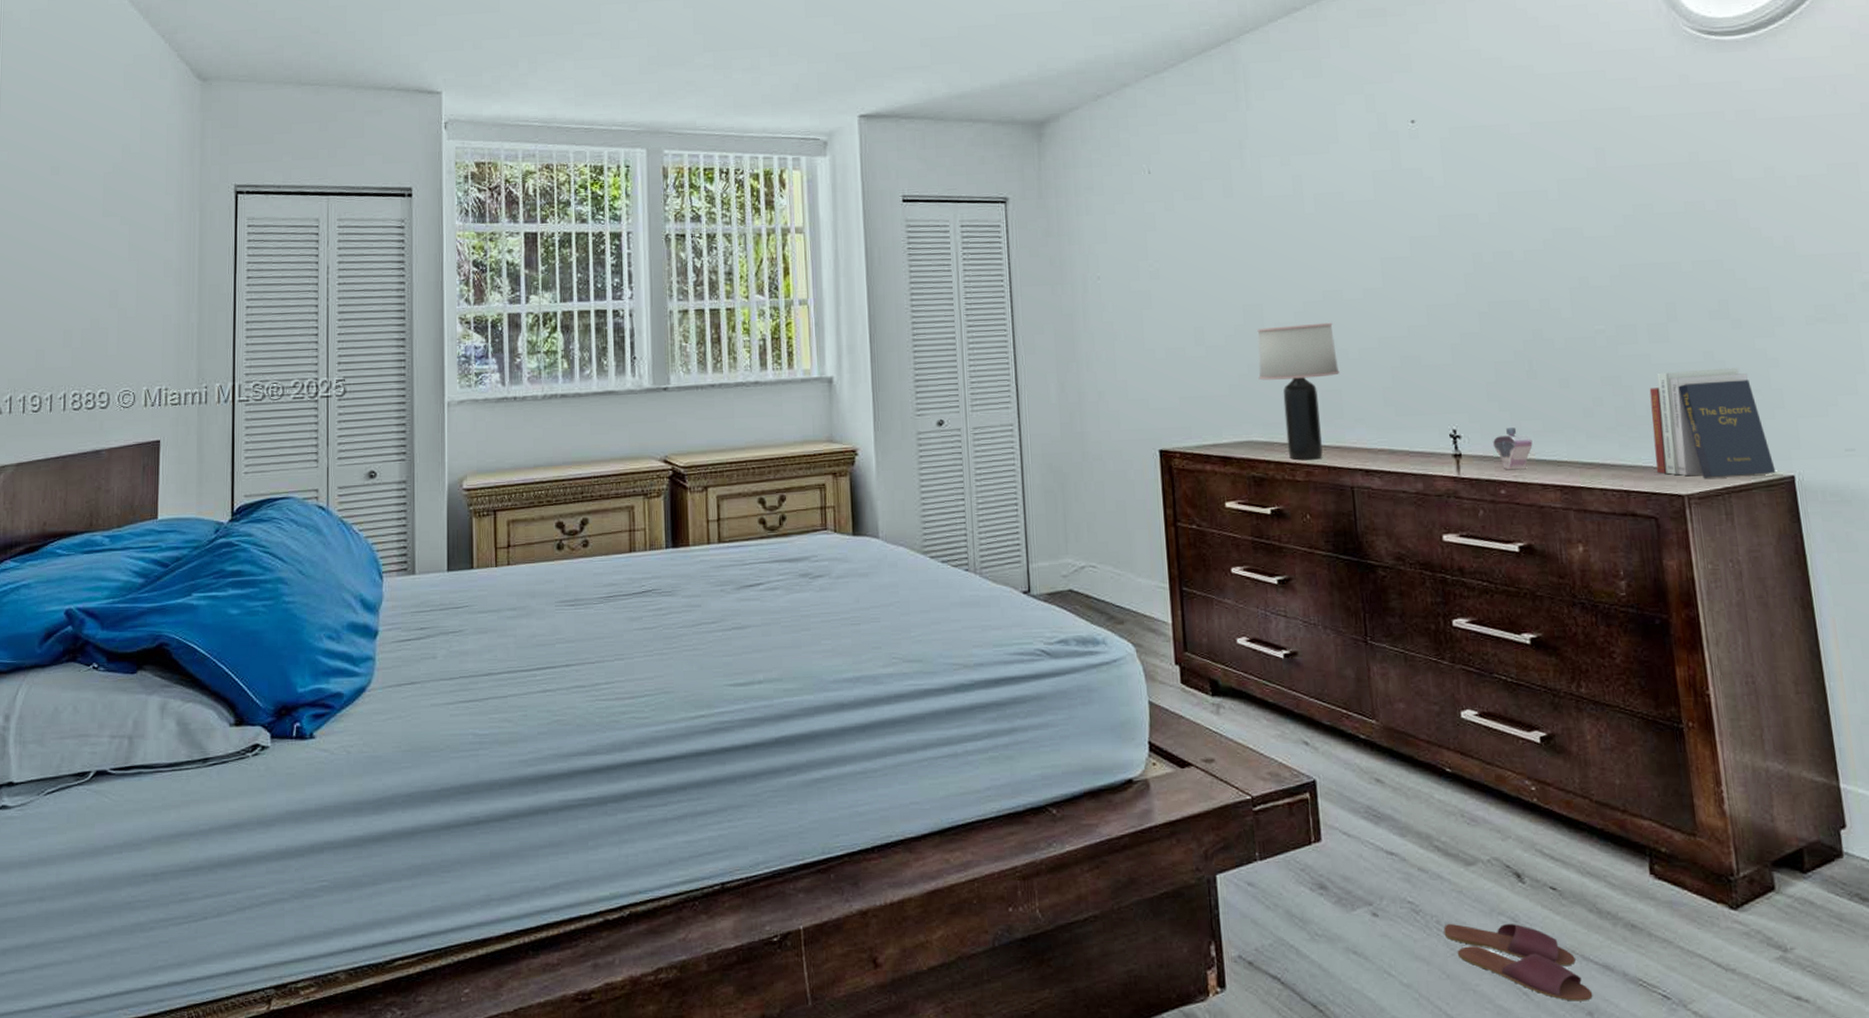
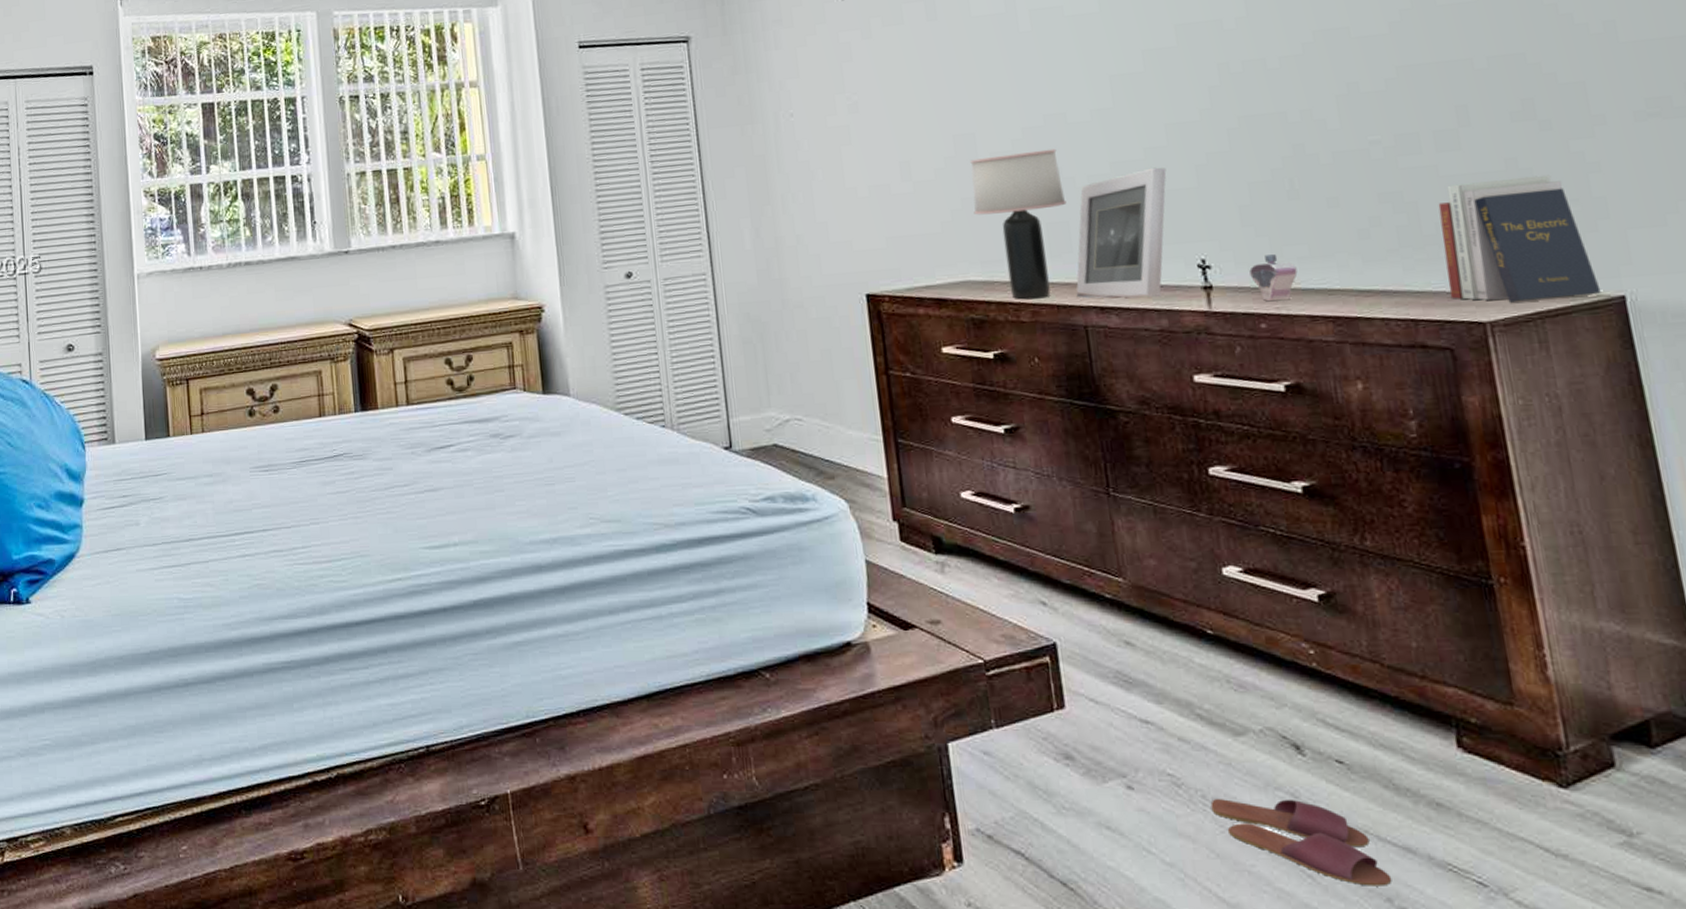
picture frame: none [1345,344,1426,462] -> present [1076,167,1167,299]

